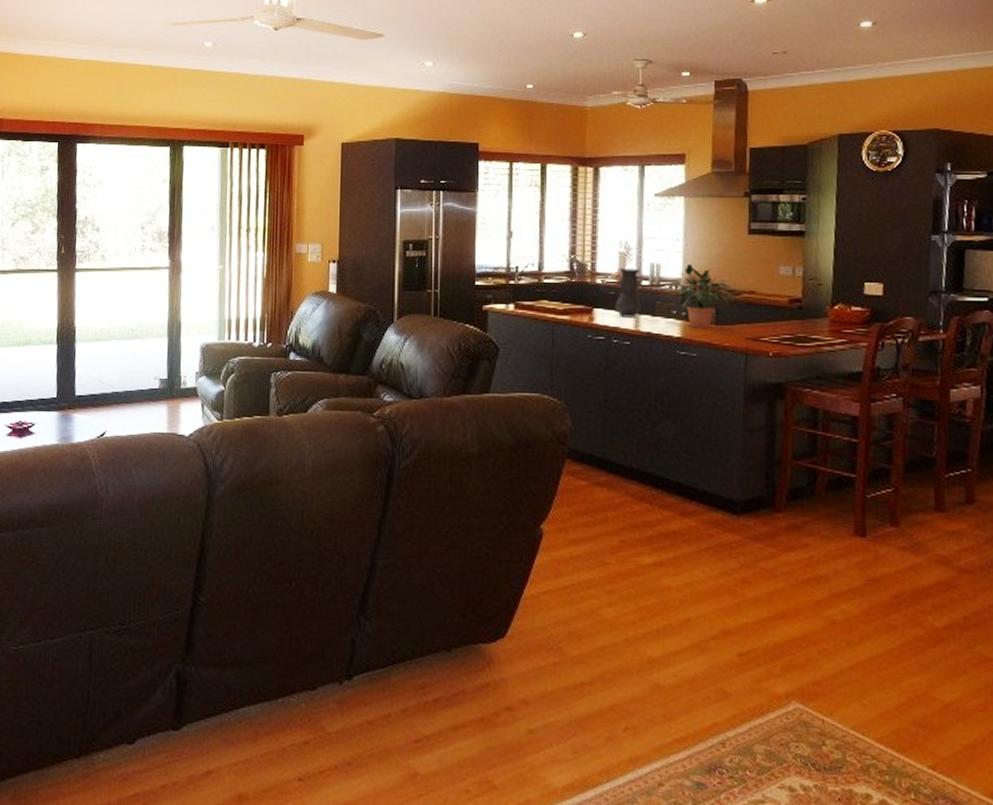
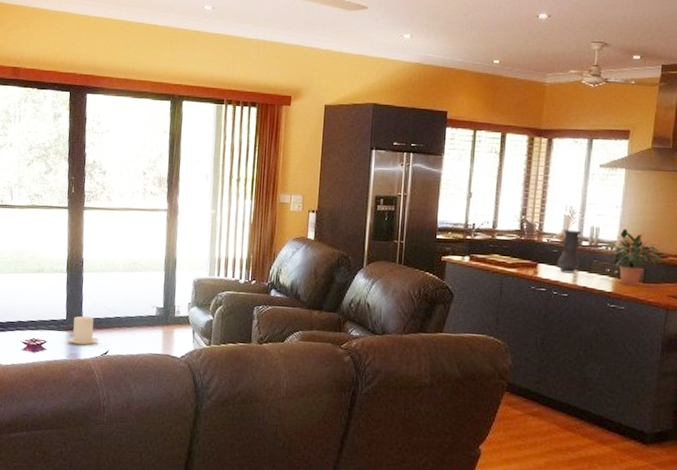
candle: none [58,392,95,427] -> present [67,315,99,346]

